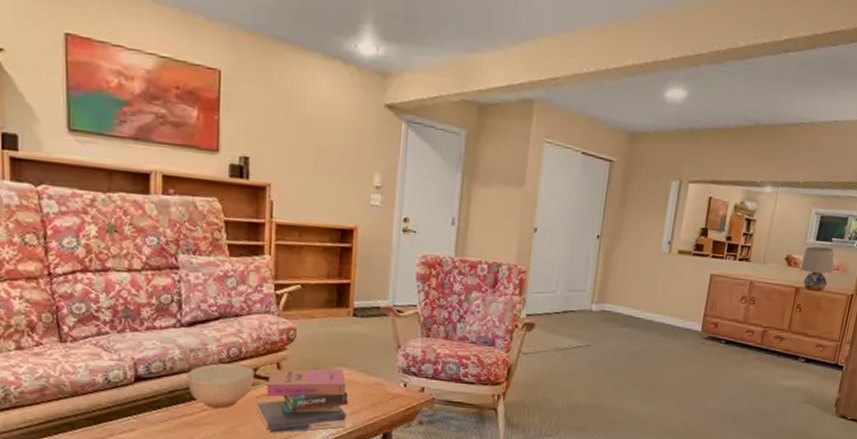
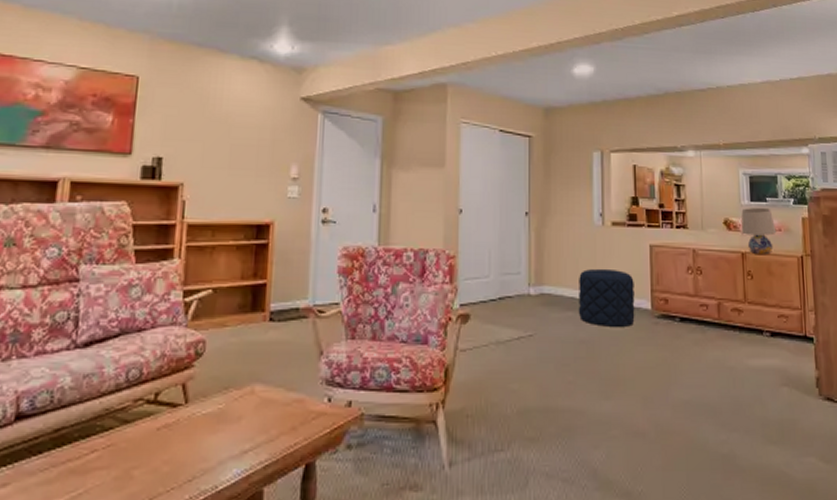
bowl: present [187,362,254,408] -> none [76,388,156,447]
books: present [256,368,349,433] -> none [155,387,265,475]
pouf: none [633,292,690,345] -> present [578,268,635,327]

